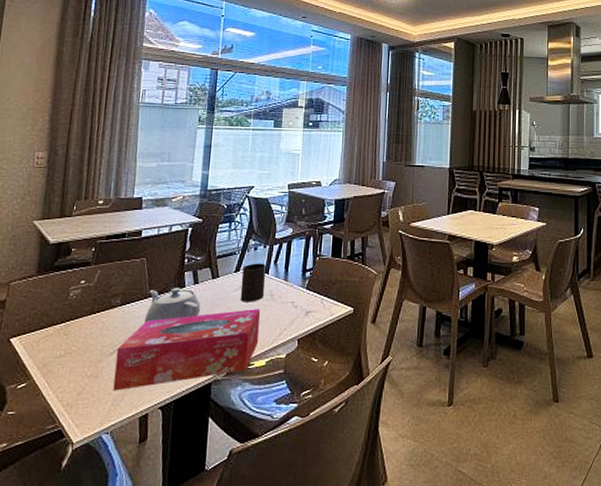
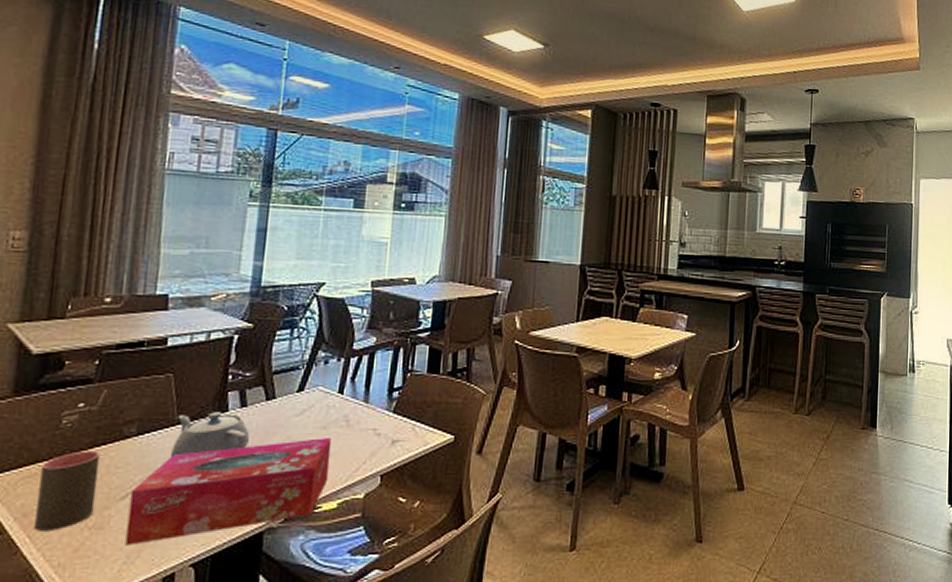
cup: none [51,317,96,378] -> present [35,451,101,531]
cup: present [240,263,266,302] -> none [304,380,339,430]

